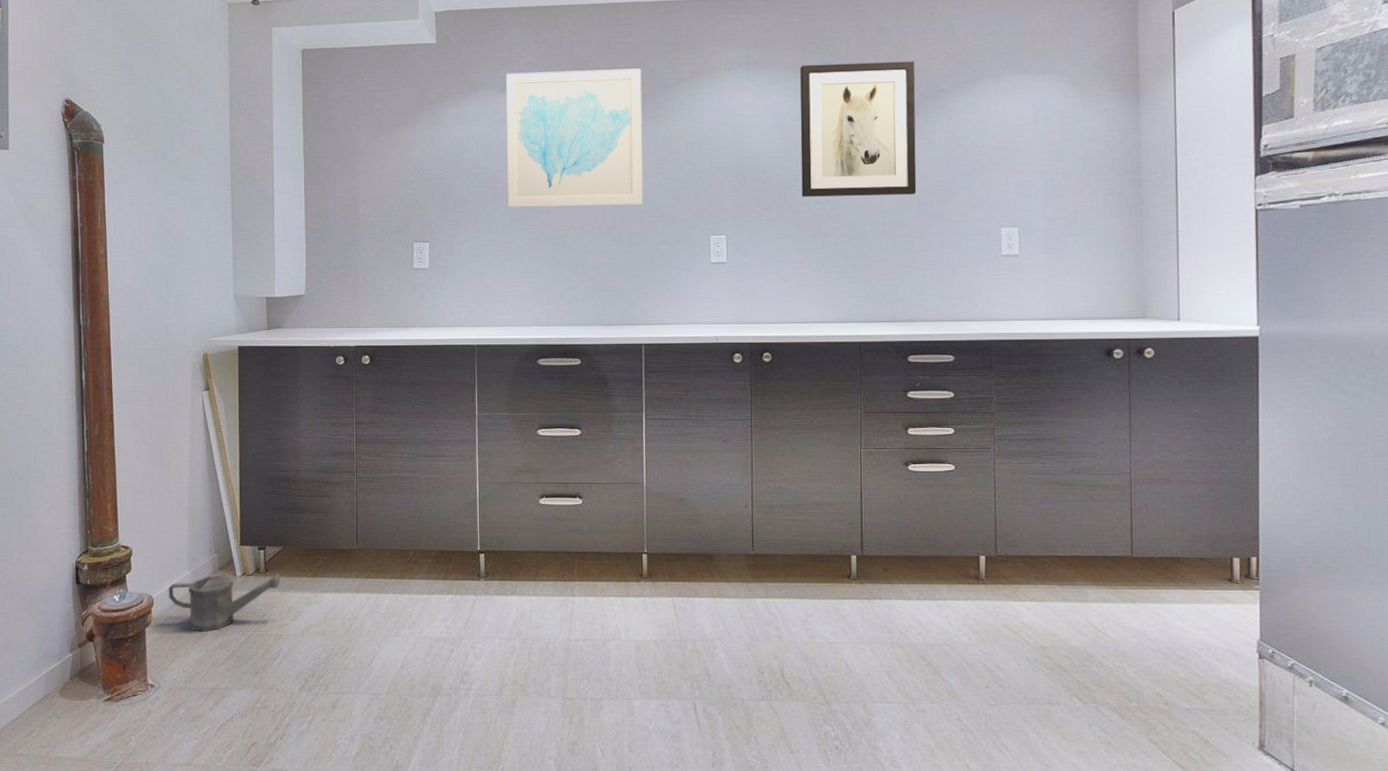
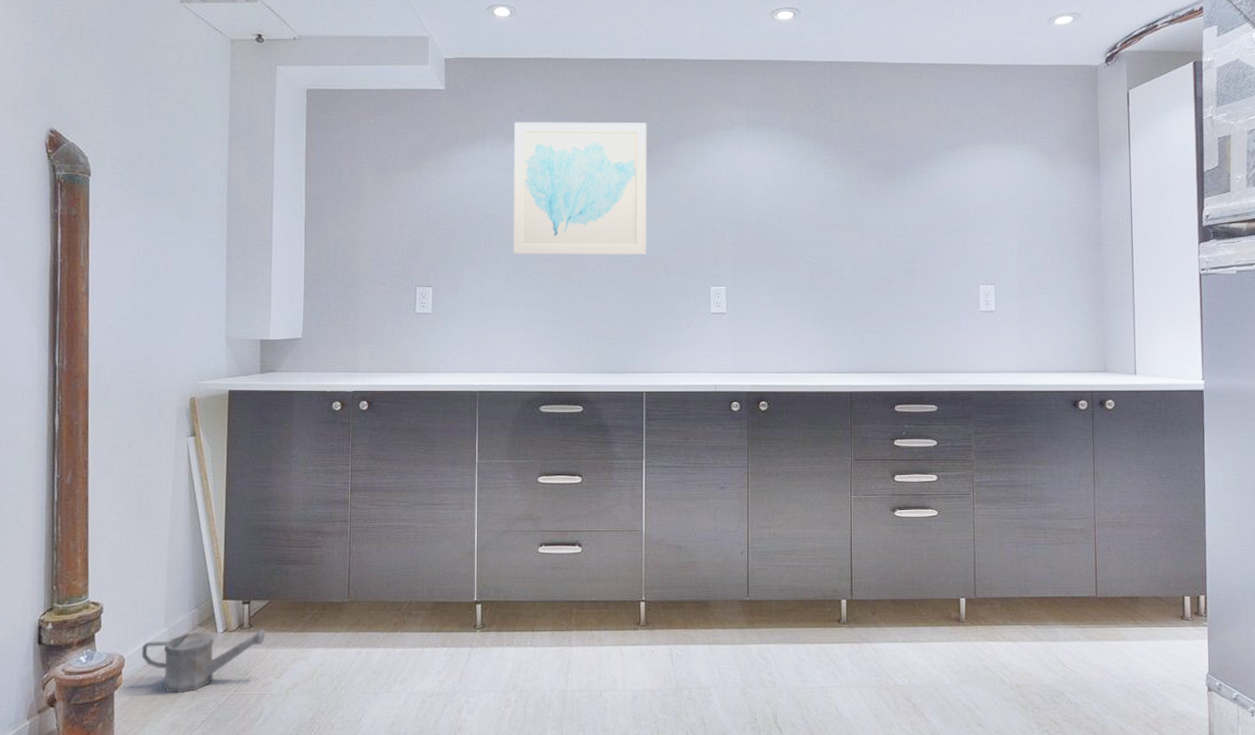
wall art: present [800,61,917,197] -> none [796,126,903,252]

